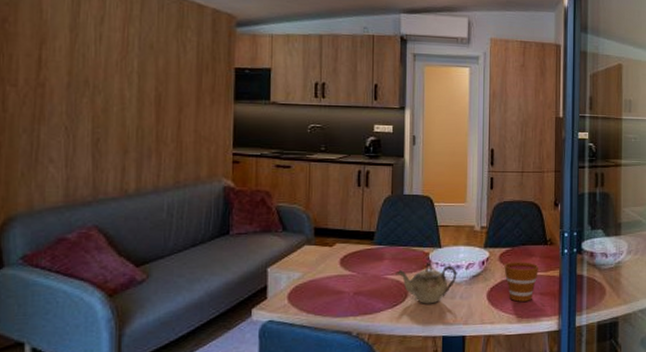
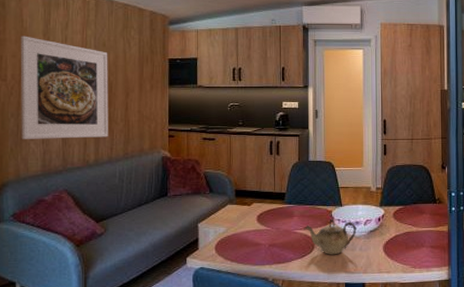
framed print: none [36,30,157,162] -> present [20,36,108,139]
cup: present [504,262,538,302] -> none [398,218,429,254]

